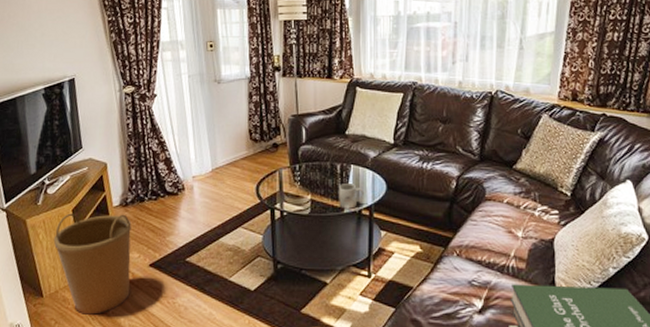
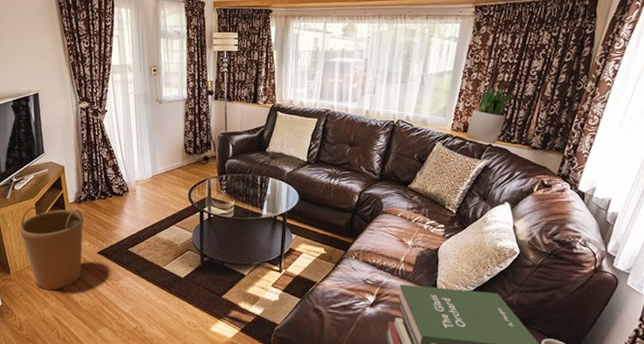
mug: present [339,182,365,209] -> none [258,192,280,215]
planter: none [575,47,625,114] -> present [466,86,513,144]

